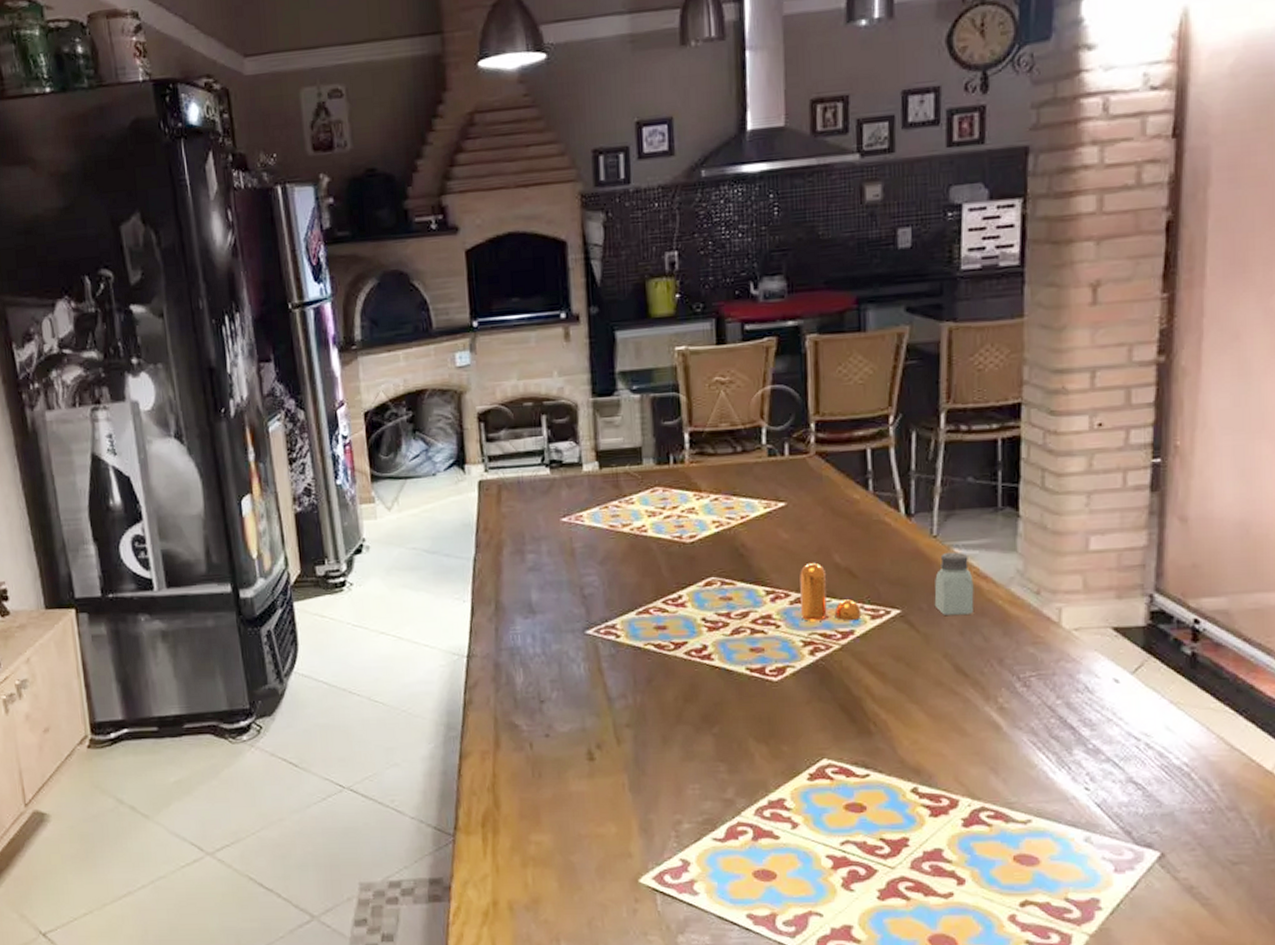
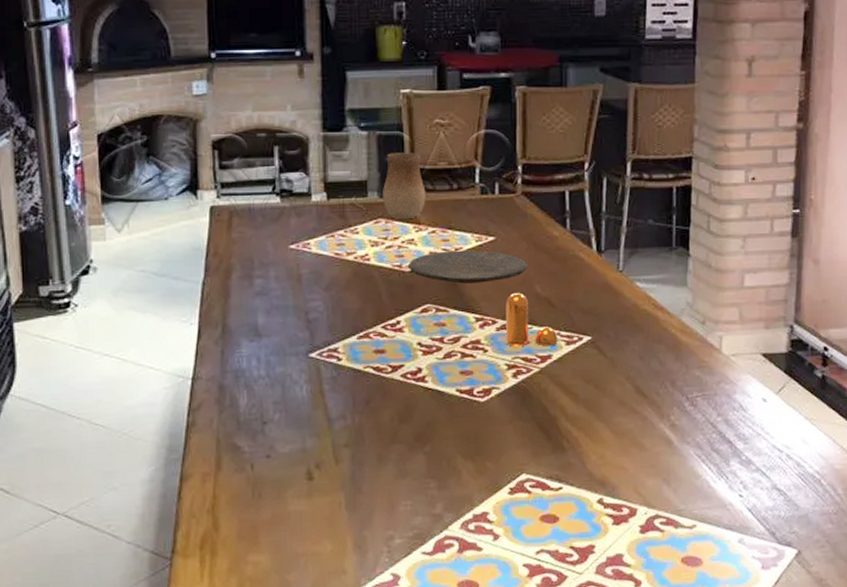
ceramic jug: none [658,414,707,487] -> present [382,152,426,219]
plate: none [689,517,824,554] -> present [409,250,527,284]
saltshaker: present [934,552,974,616] -> none [619,285,652,343]

